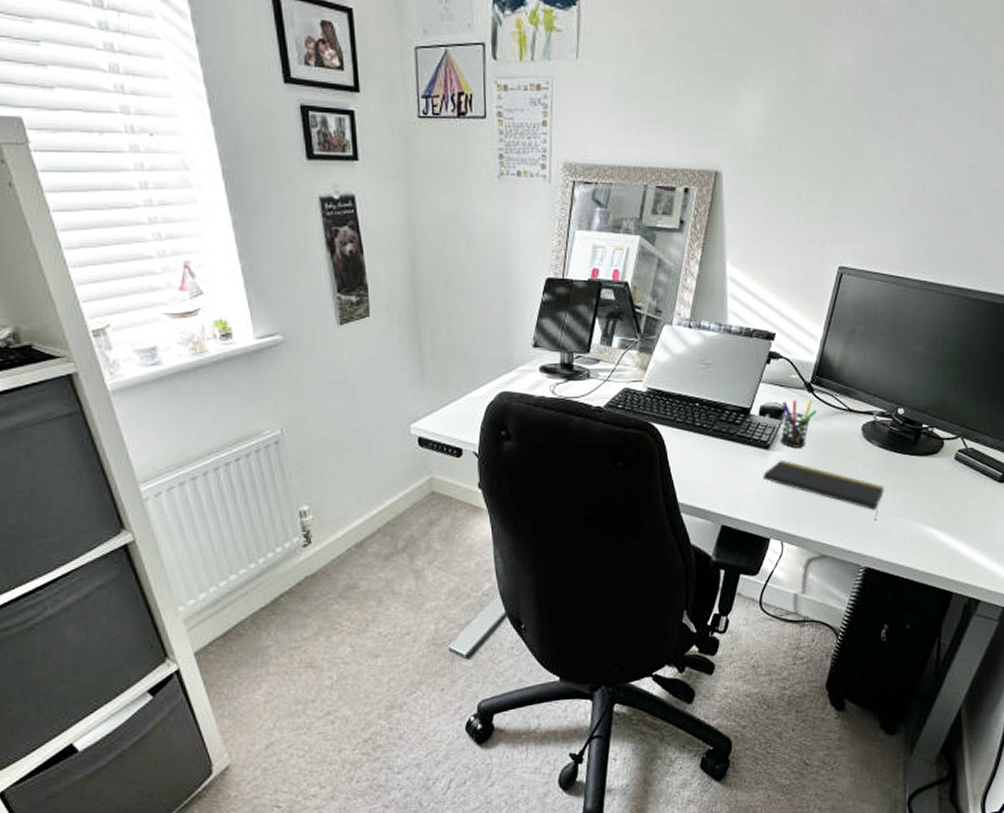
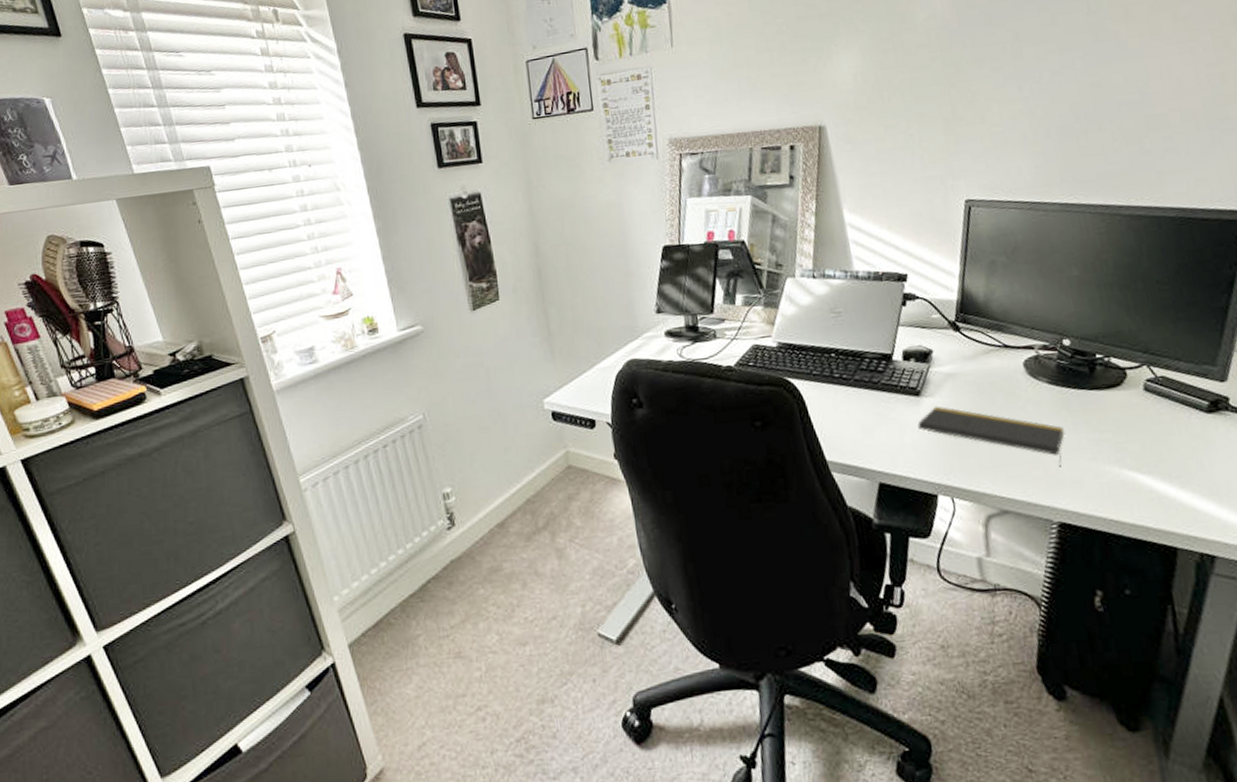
pen holder: present [780,399,817,448] -> none [927,339,968,393]

